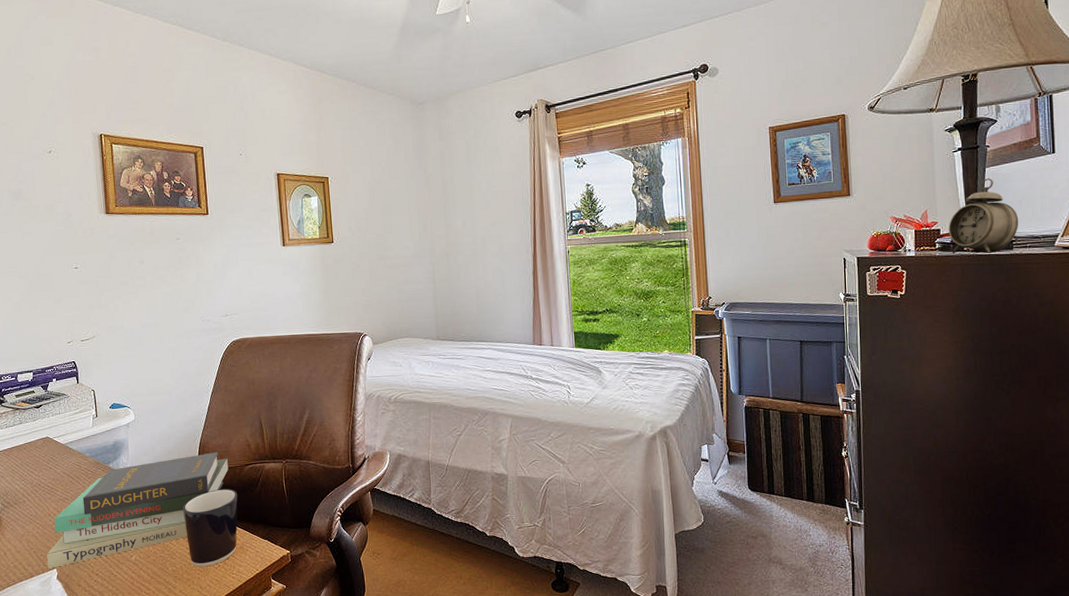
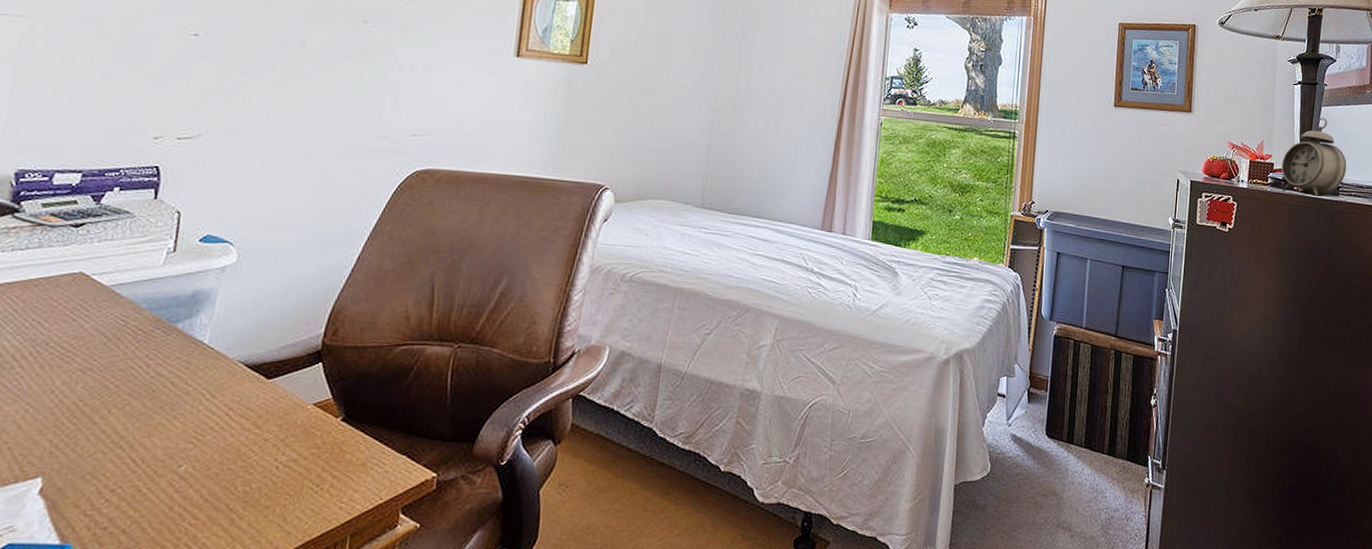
books: present [47,452,229,569] -> none [27,322,371,477]
mug: present [182,489,238,567] -> none [277,376,376,490]

